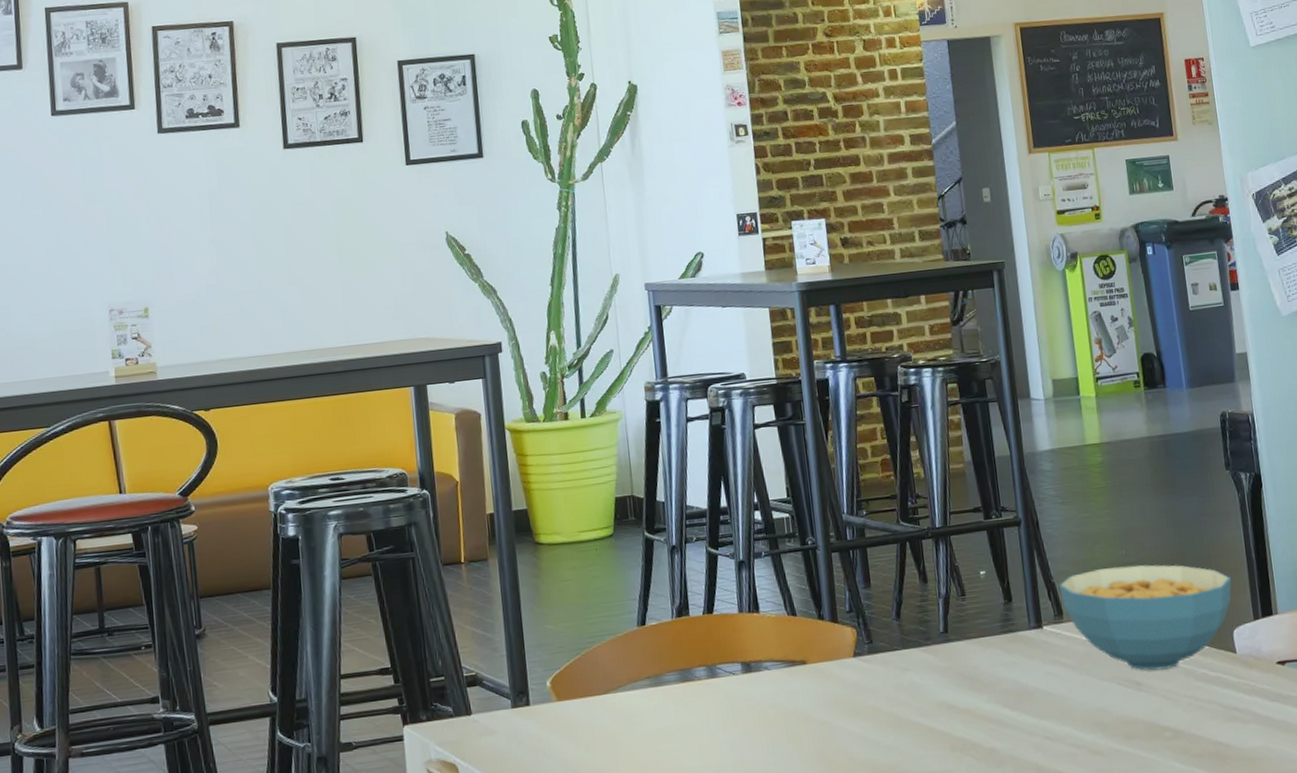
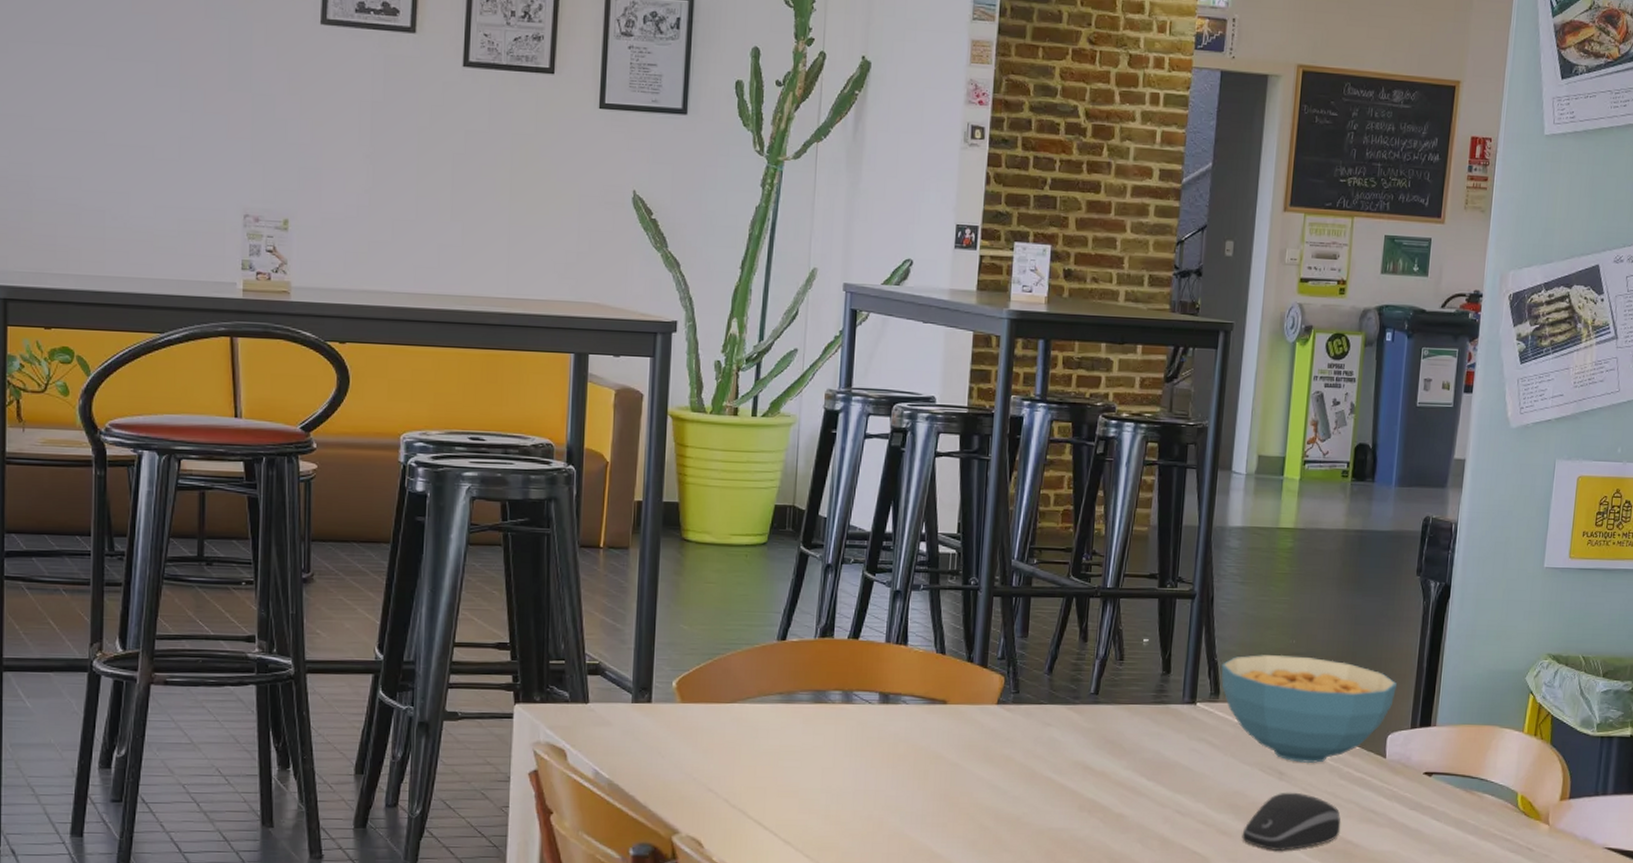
computer mouse: none [1113,701,1209,764] -> present [1242,792,1341,852]

